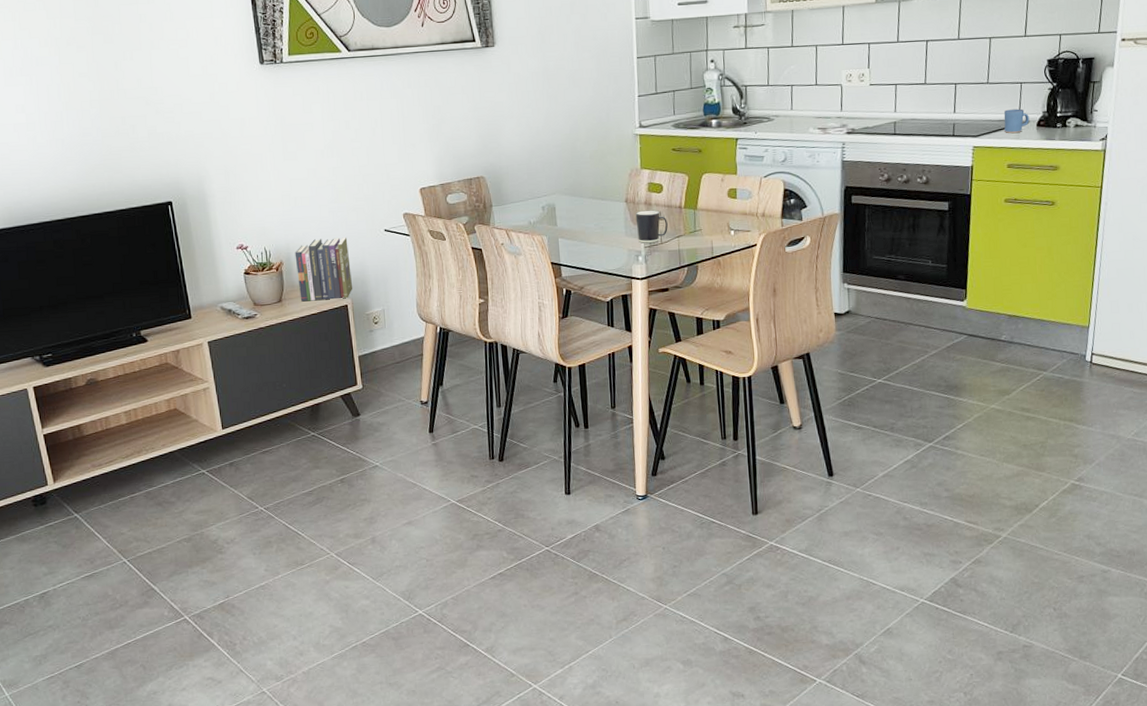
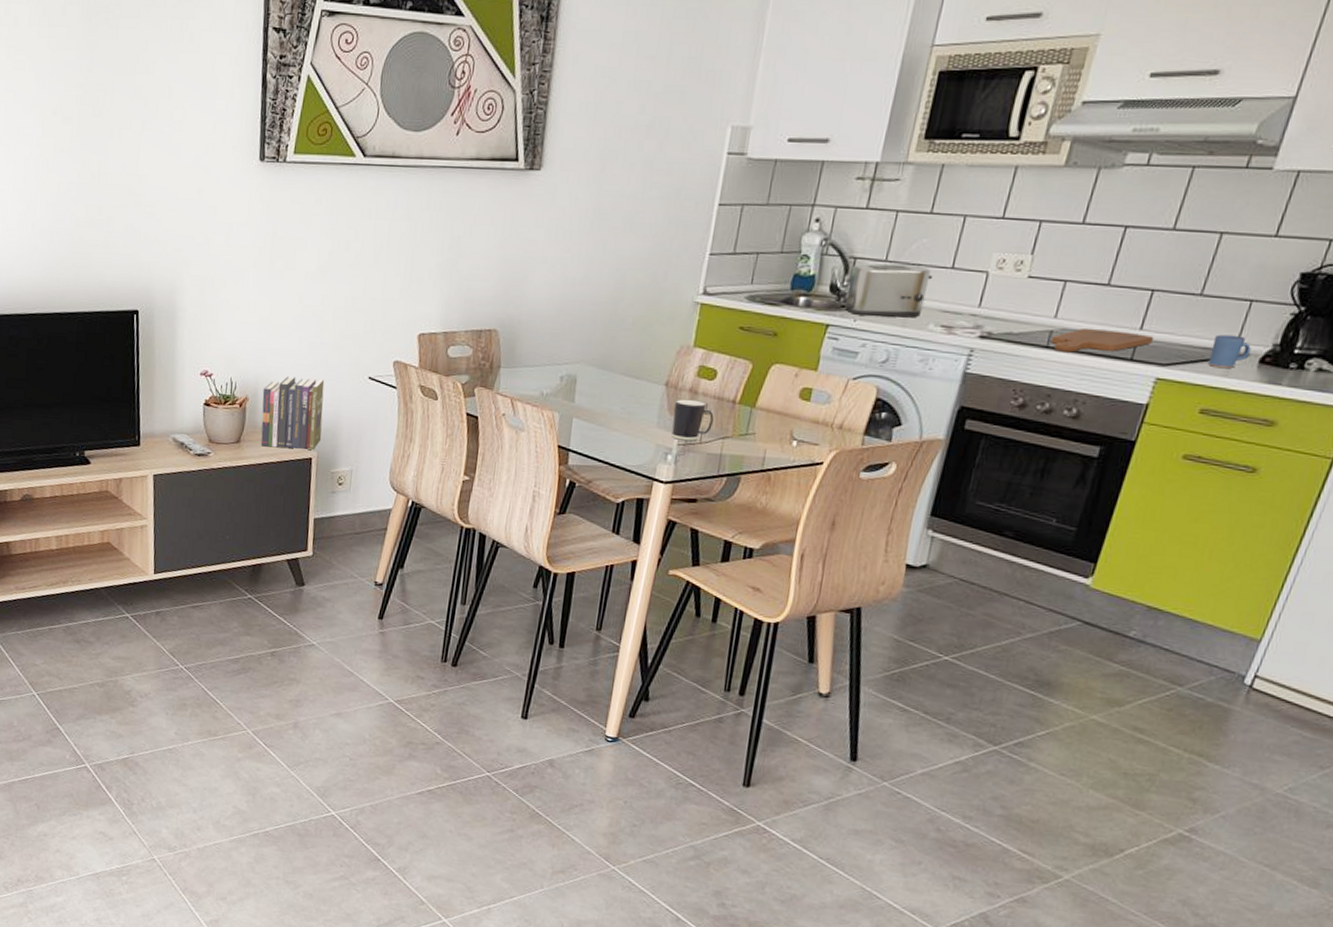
toaster: none [745,86,804,129] -> present [845,263,933,318]
cutting board: none [896,116,965,137] -> present [1050,329,1155,353]

